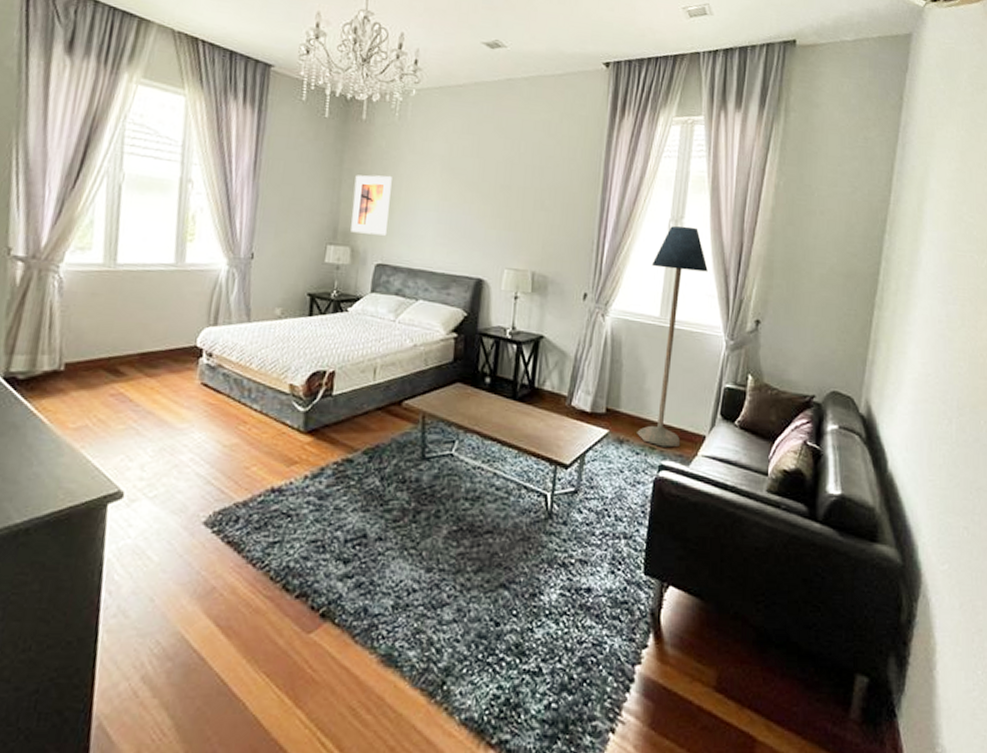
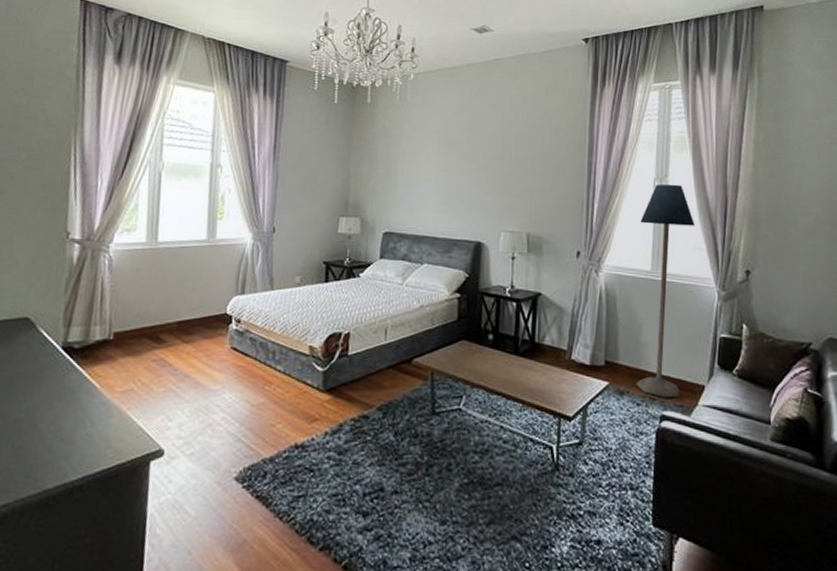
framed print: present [350,175,392,236] -> none [360,151,395,206]

